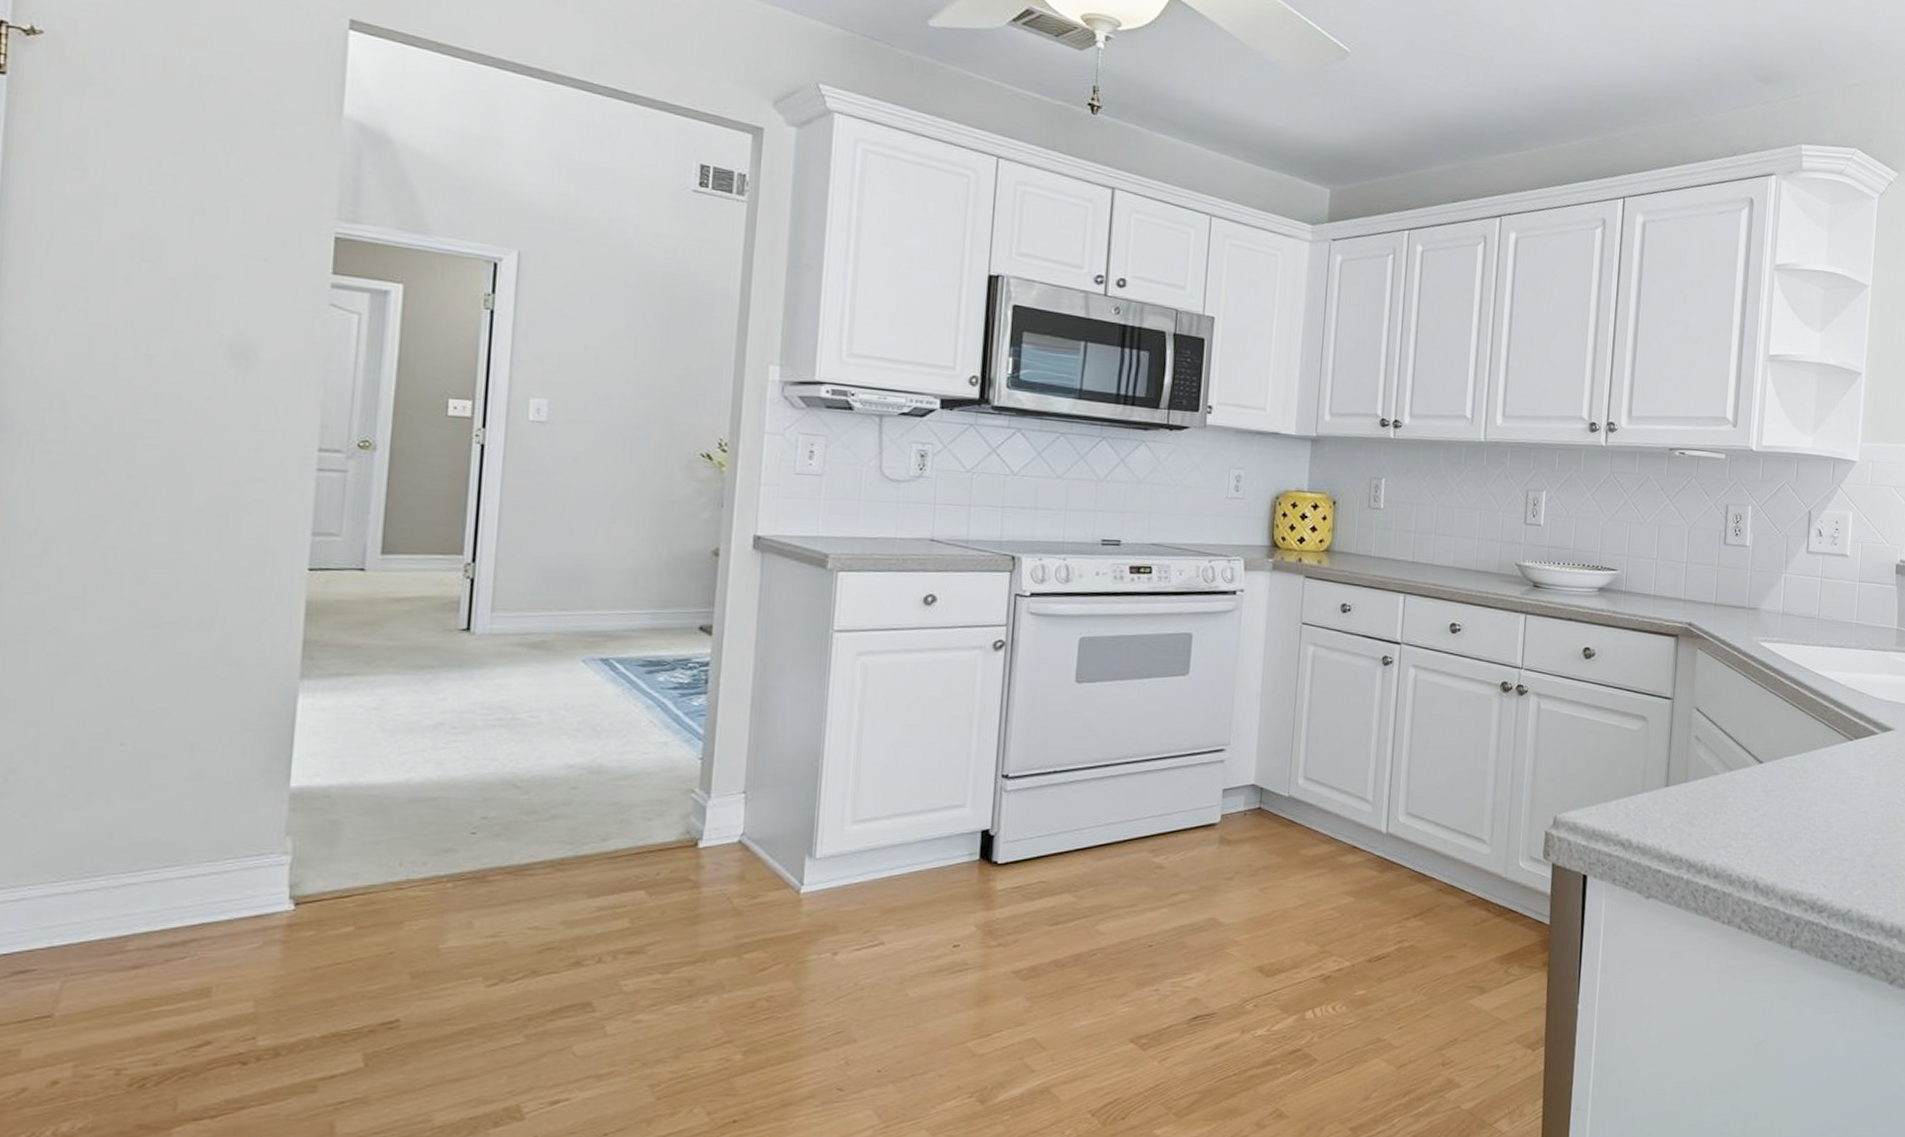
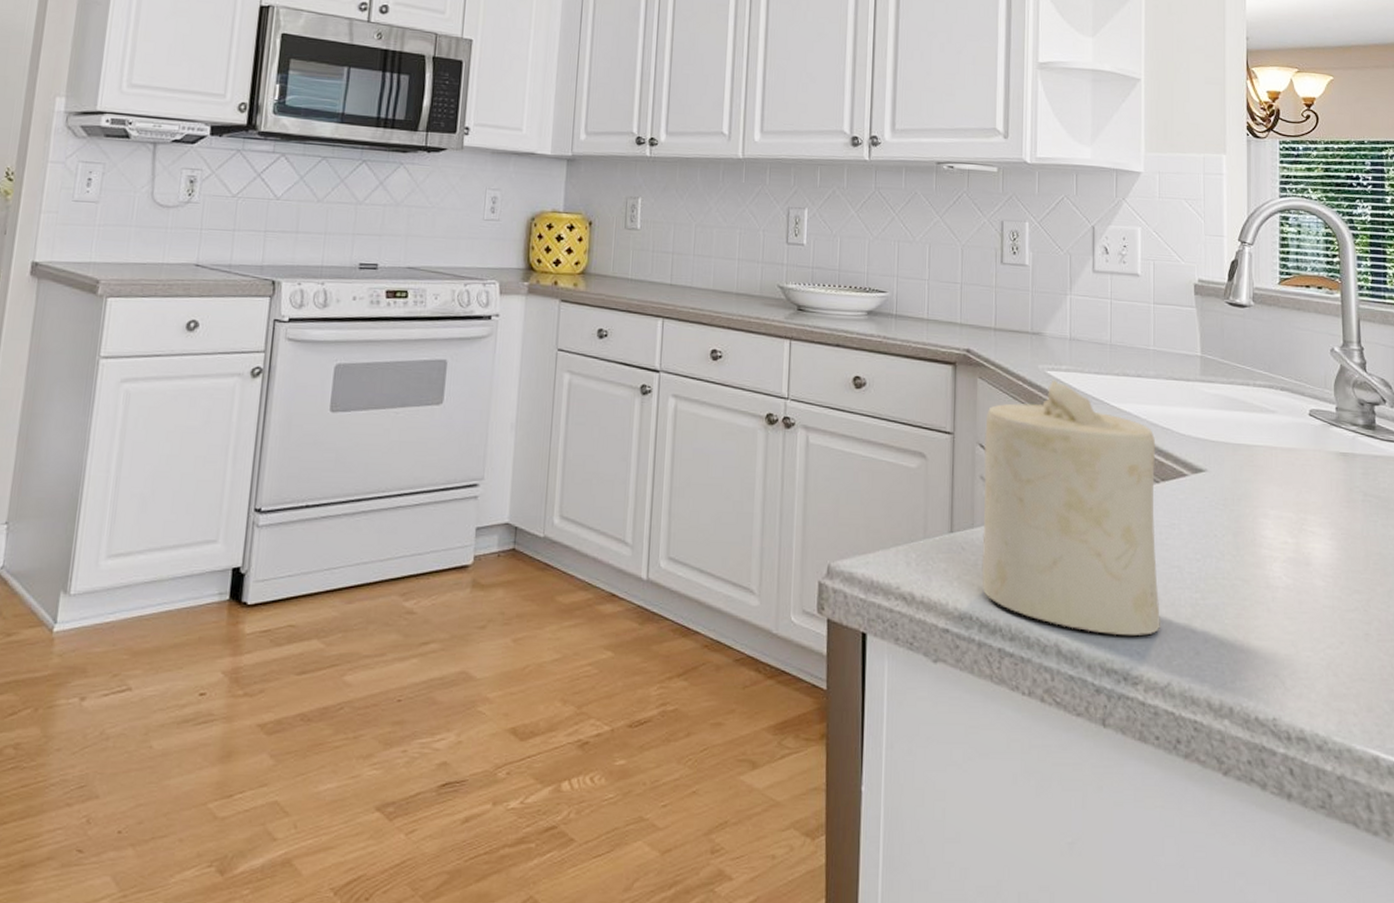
candle: none [1692,650,1852,871] -> present [982,380,1160,635]

